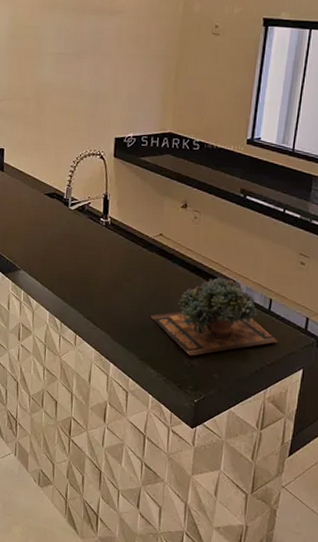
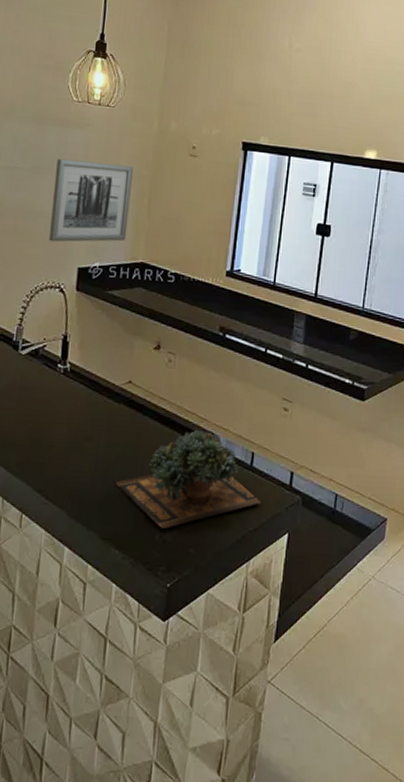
wall art: none [90,43,161,116] -> present [49,158,133,242]

